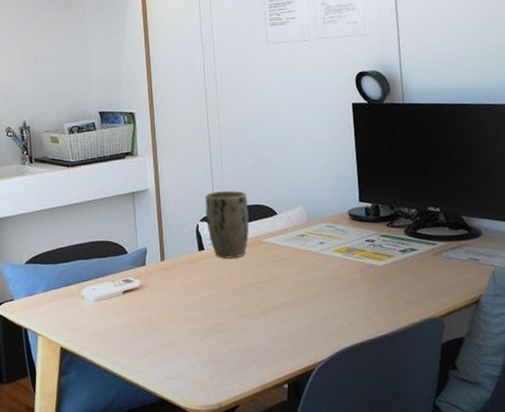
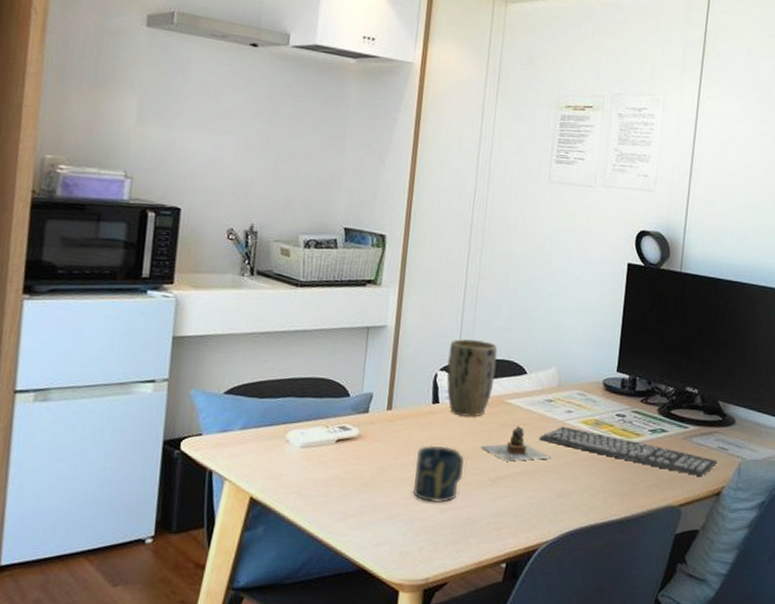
cup: none [193,286,237,336] -> present [412,445,465,503]
teapot: none [247,260,312,294] -> present [481,425,551,462]
keyboard: none [298,256,471,288] -> present [539,426,718,476]

